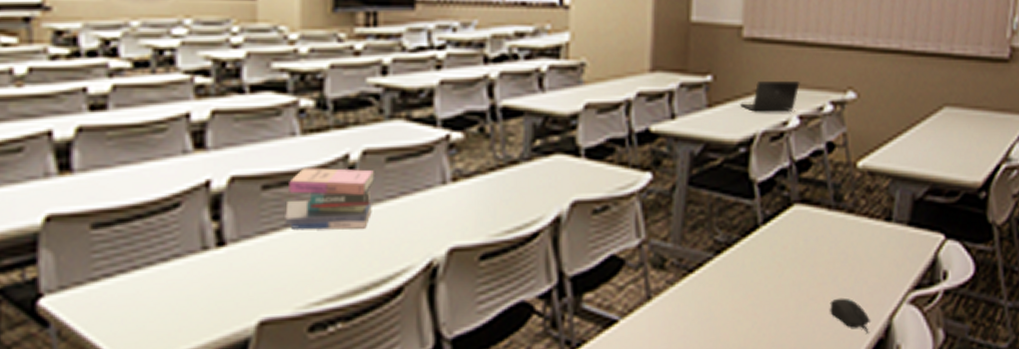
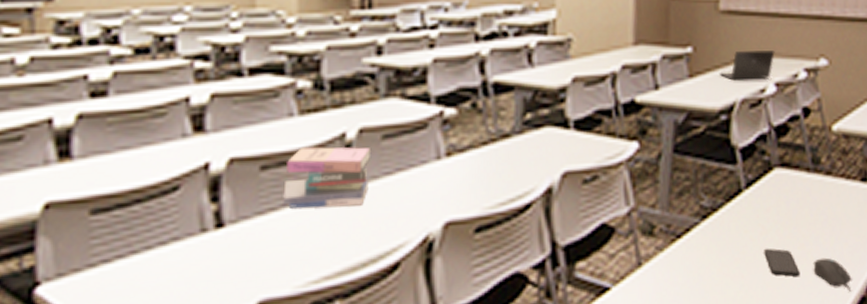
smartphone: none [779,286,816,316] -> present [764,248,801,277]

